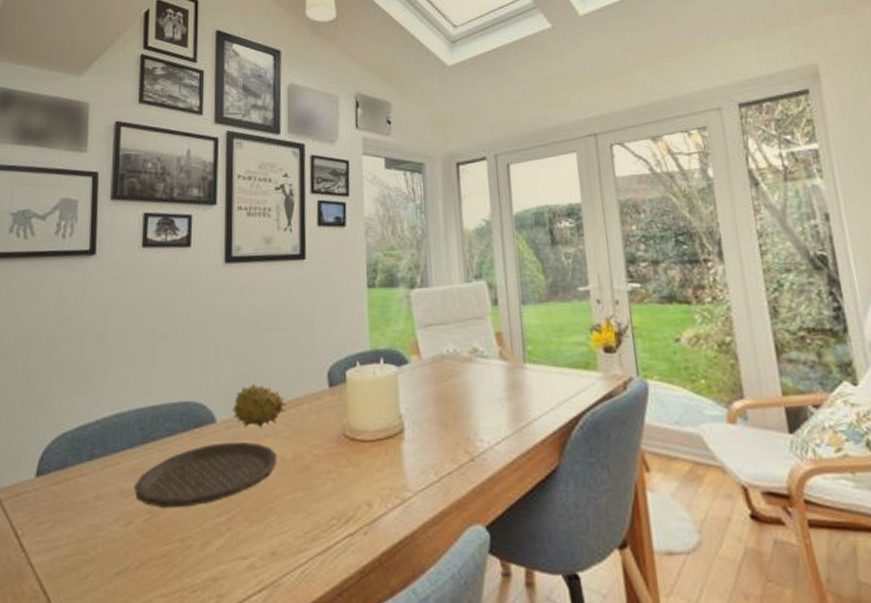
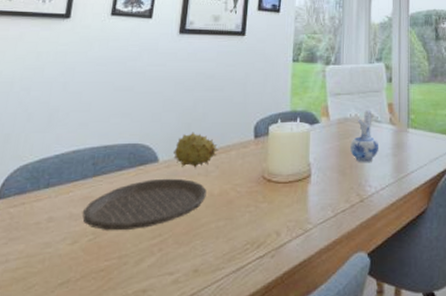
ceramic pitcher: none [451,342,488,412] -> present [350,110,378,163]

